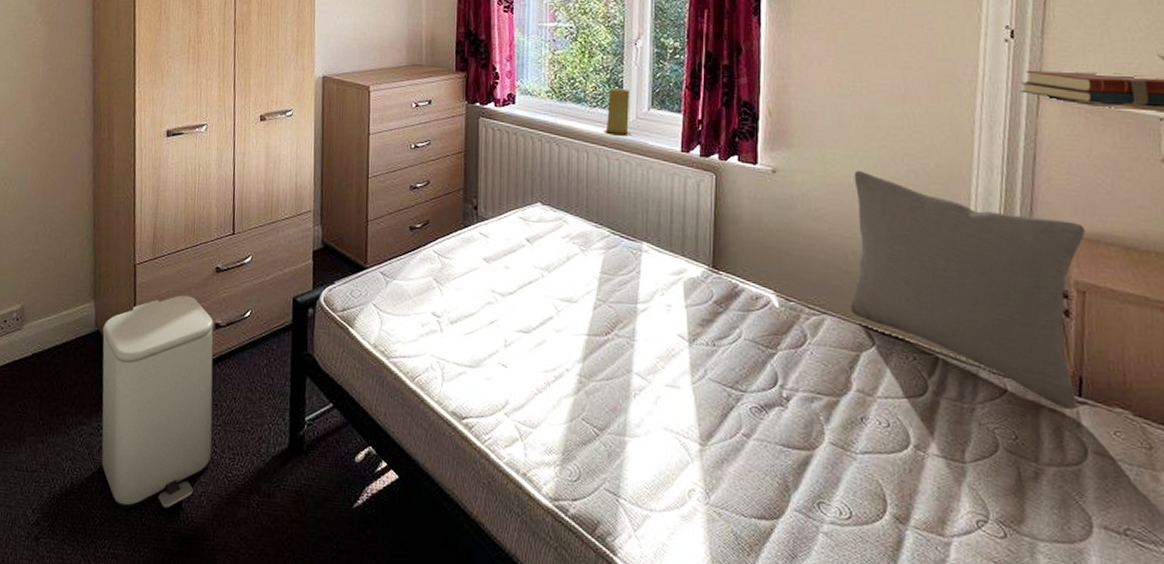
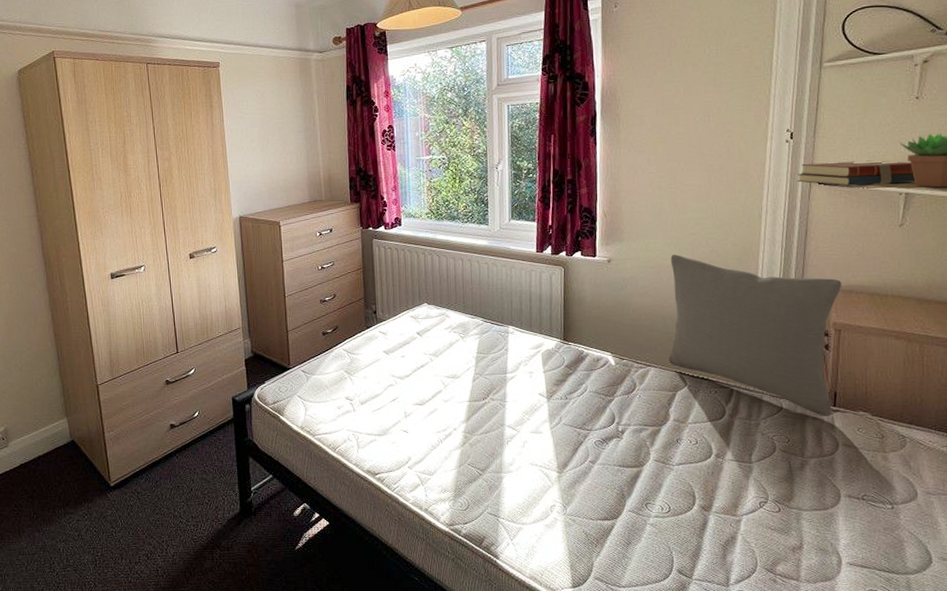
pedal bin: present [101,295,214,510] -> none [77,405,179,573]
candle: present [602,87,632,137] -> none [473,204,497,245]

